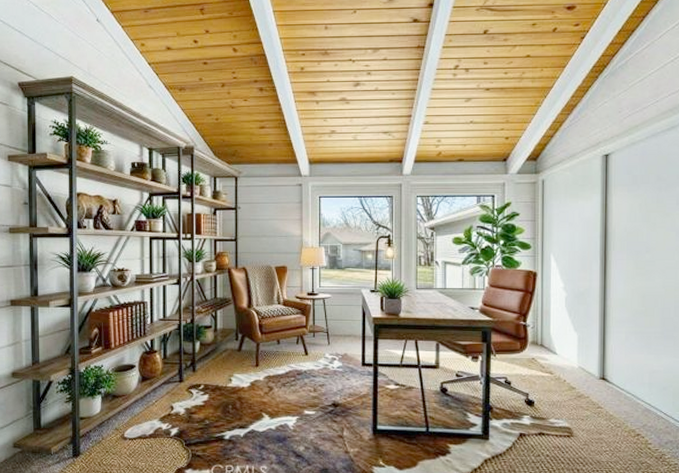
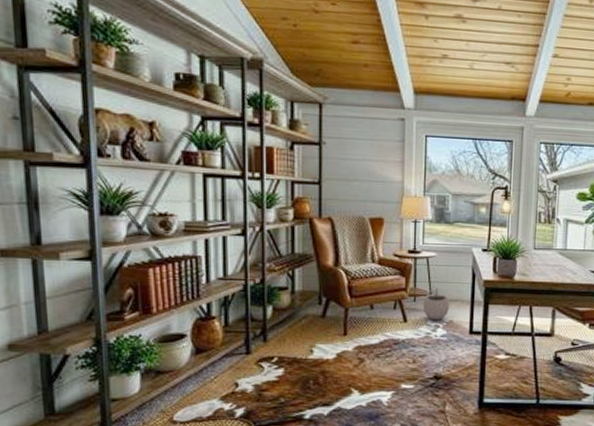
plant pot: none [322,324,343,354] -> present [423,287,449,321]

